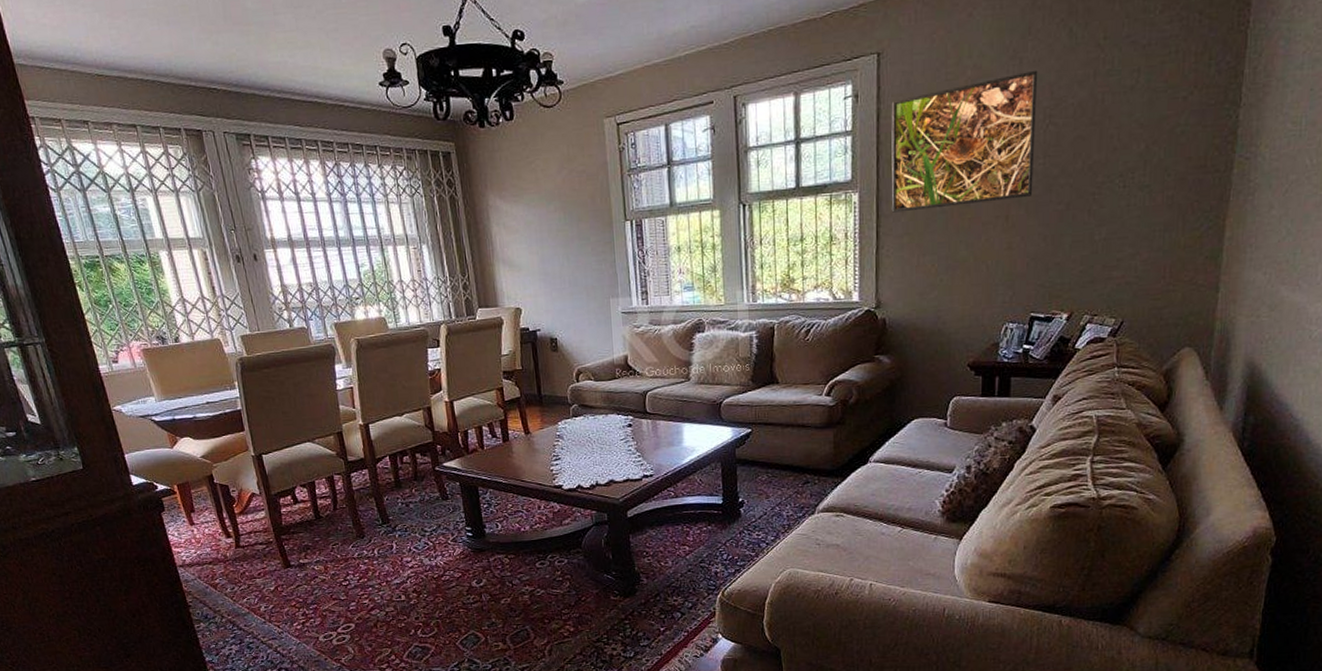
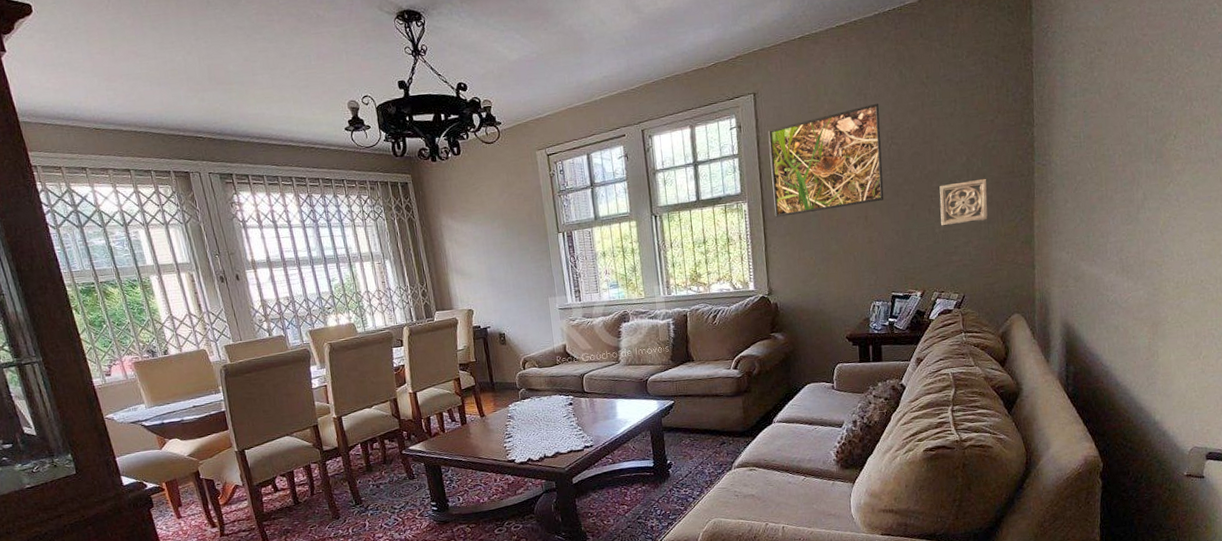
wall ornament: none [1103,173,1169,232] -> present [939,178,988,226]

